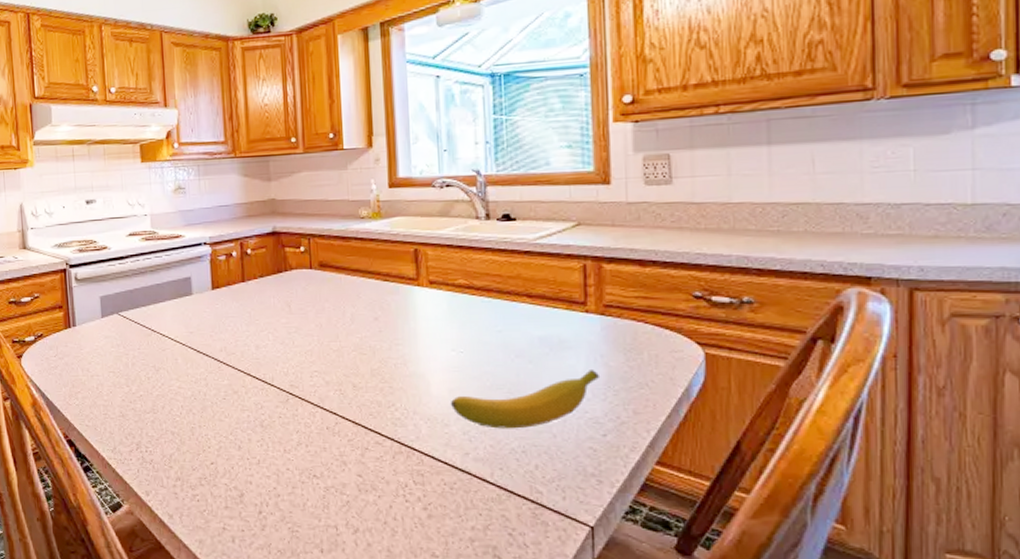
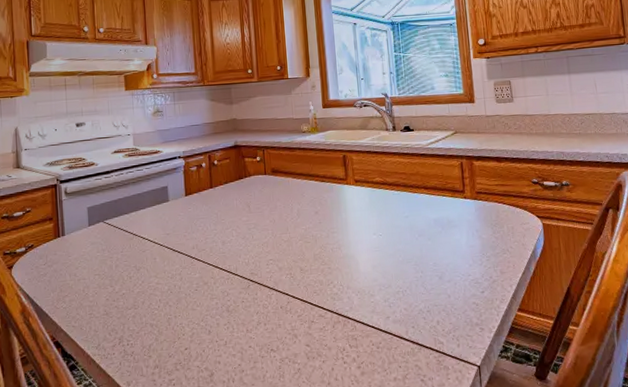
banana: present [450,370,601,429] -> none [374,242,477,295]

